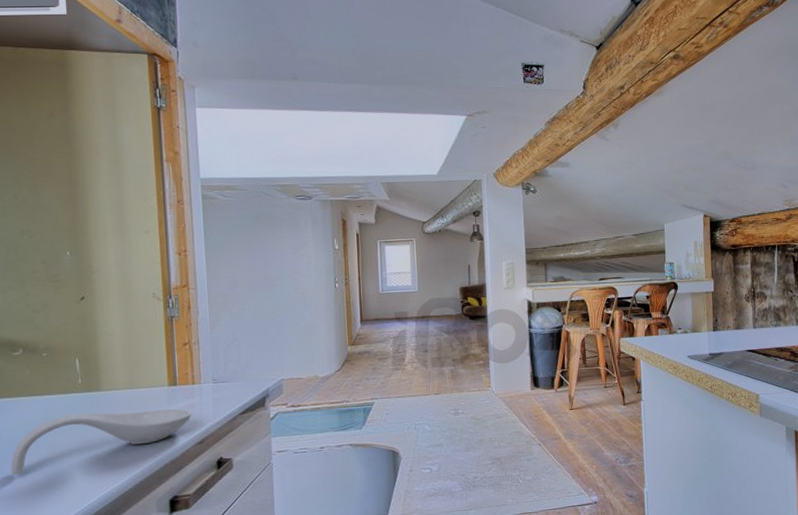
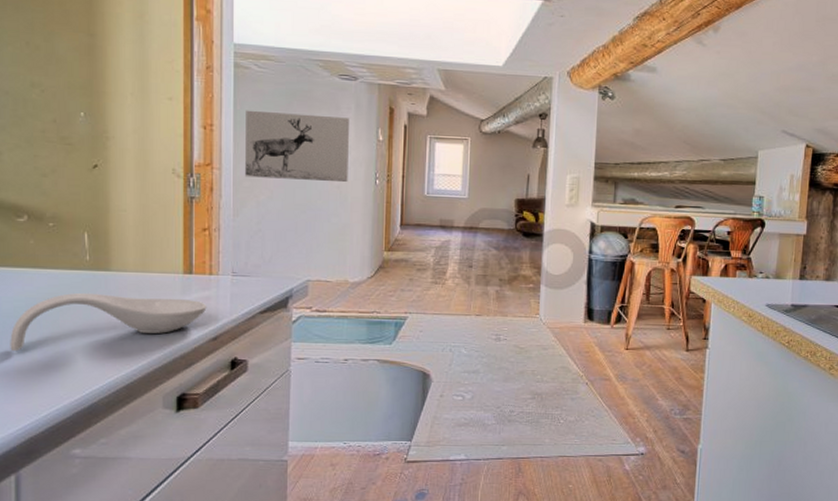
wall art: none [215,232,311,293] -> present [245,110,349,183]

